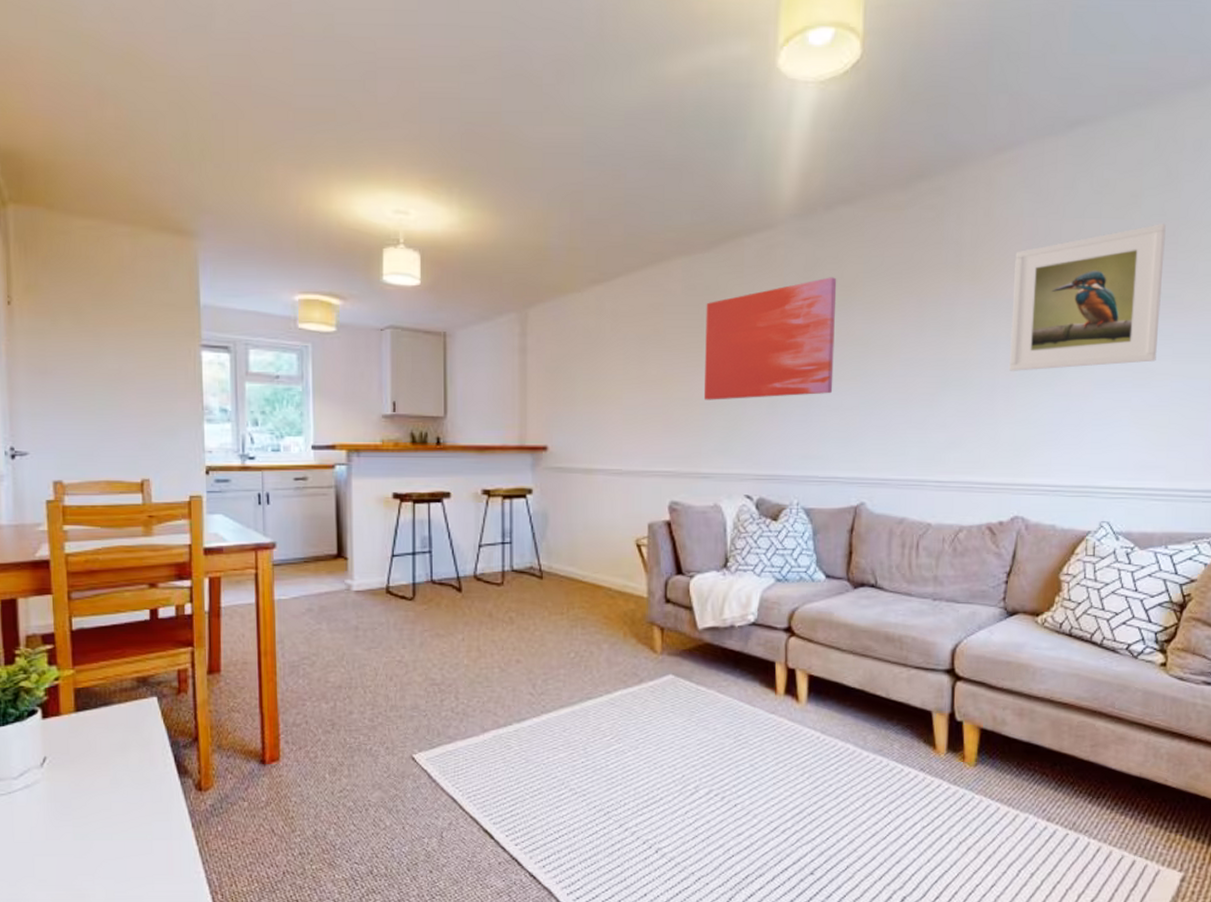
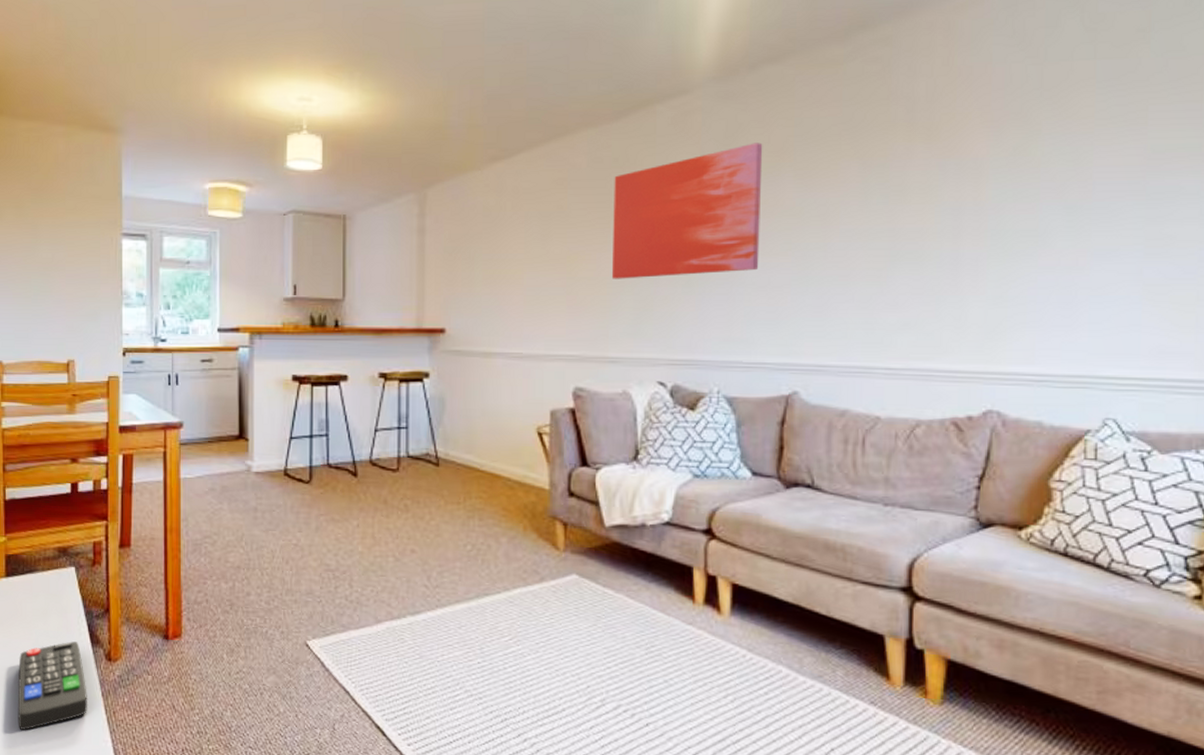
remote control: none [94,774,177,871] -> present [17,641,88,731]
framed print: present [1009,224,1166,371] -> none [977,61,1186,241]

